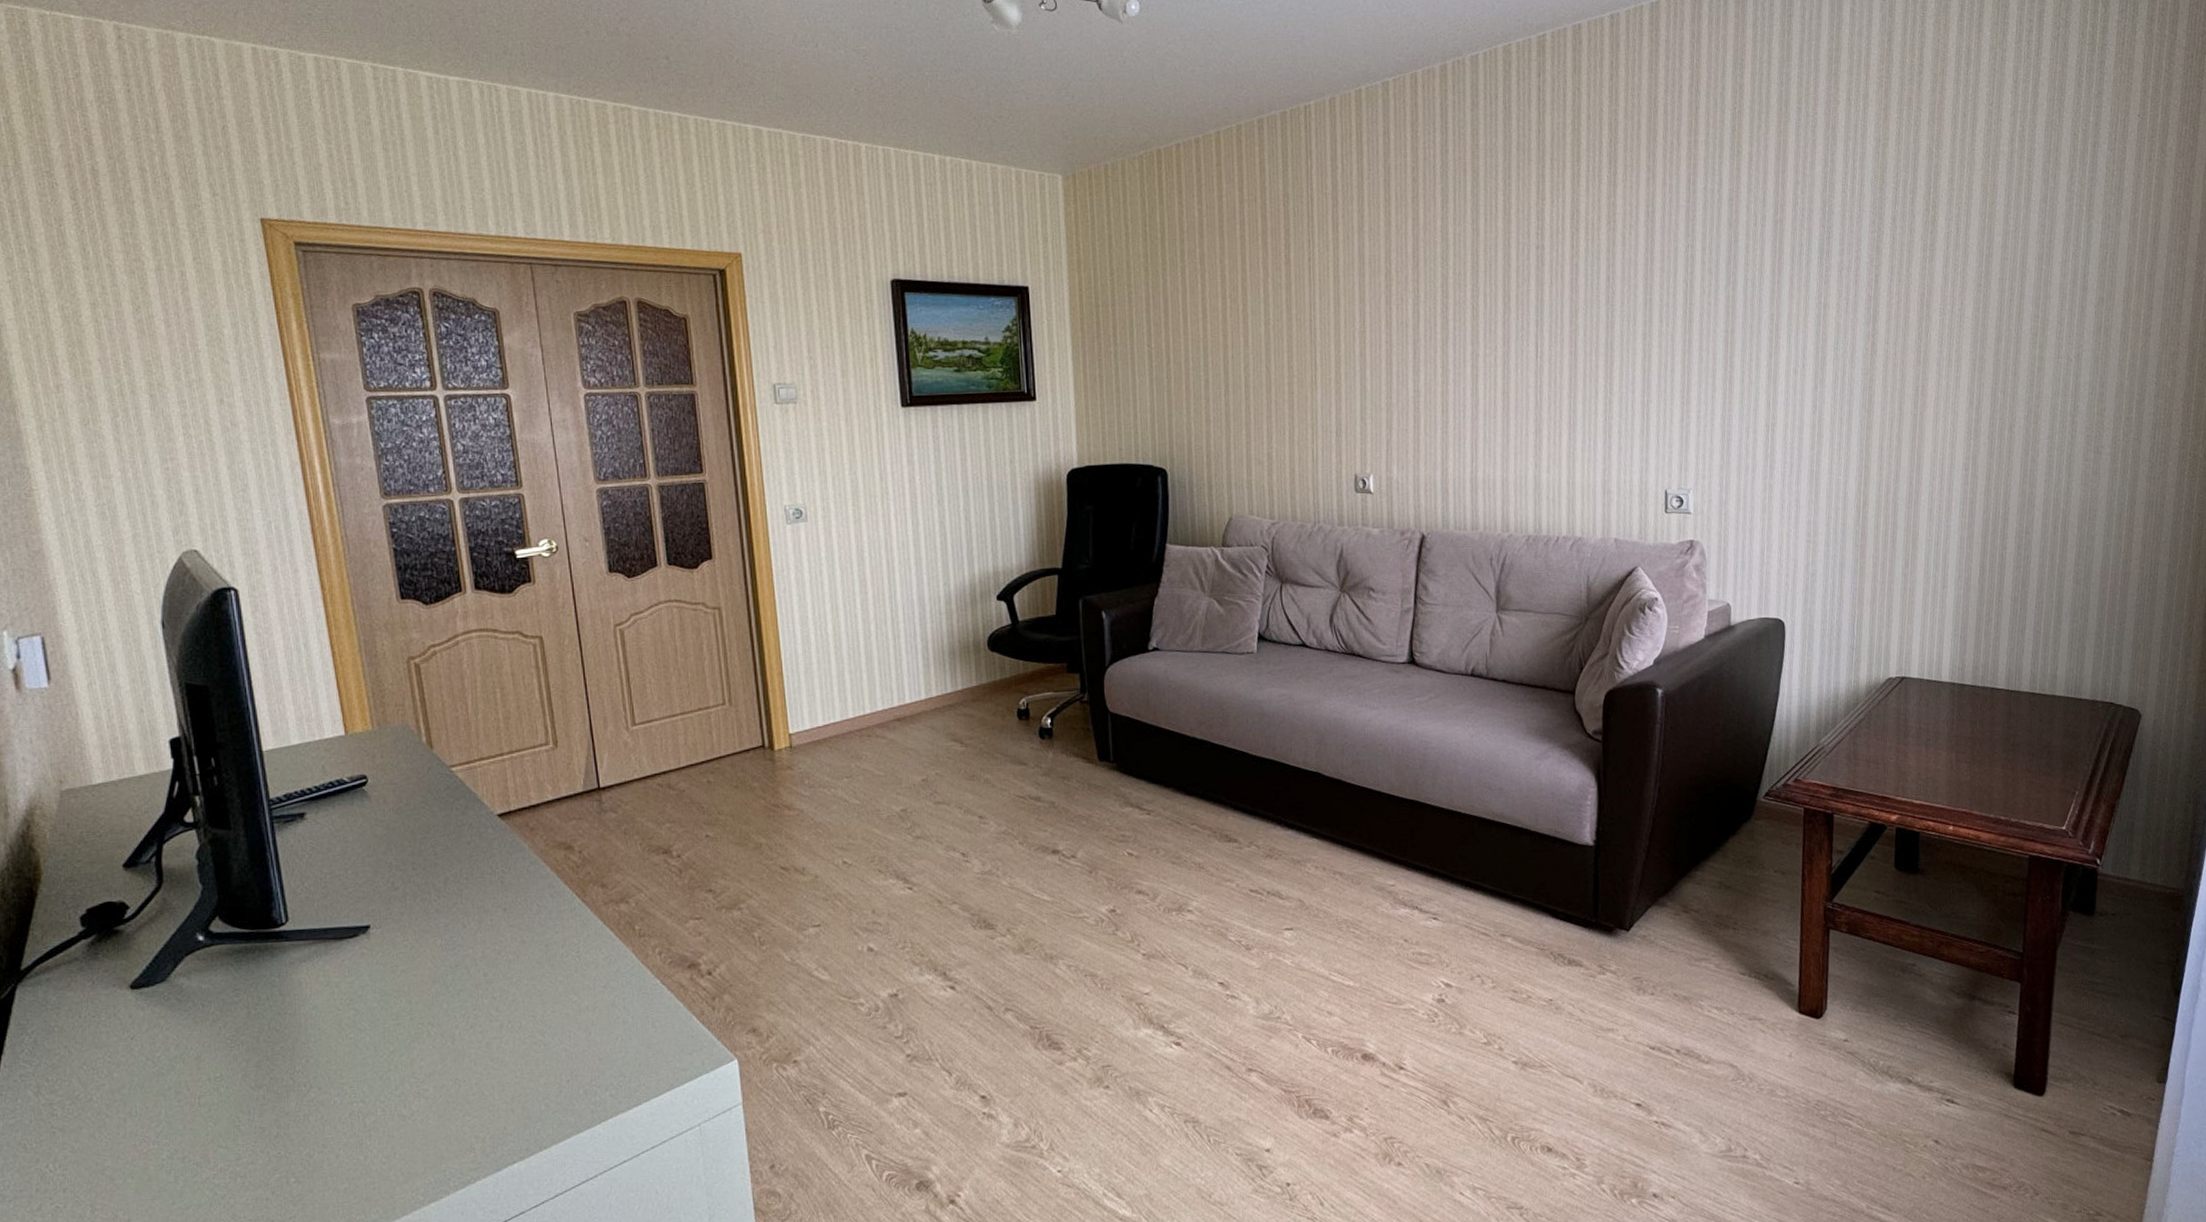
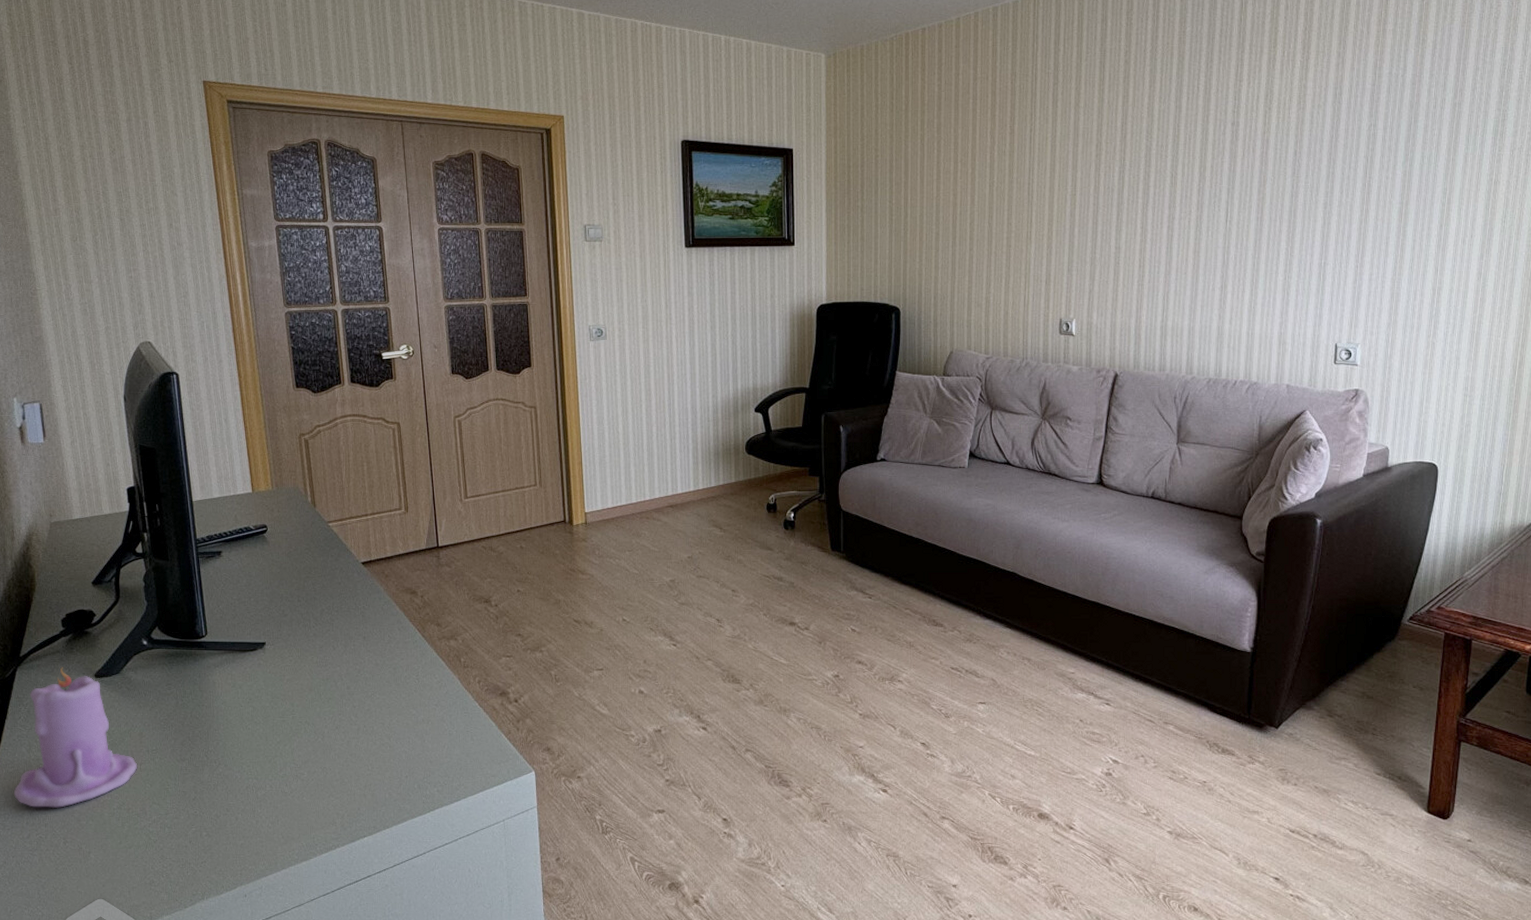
candle: none [17,978,195,1169] -> present [14,666,138,808]

